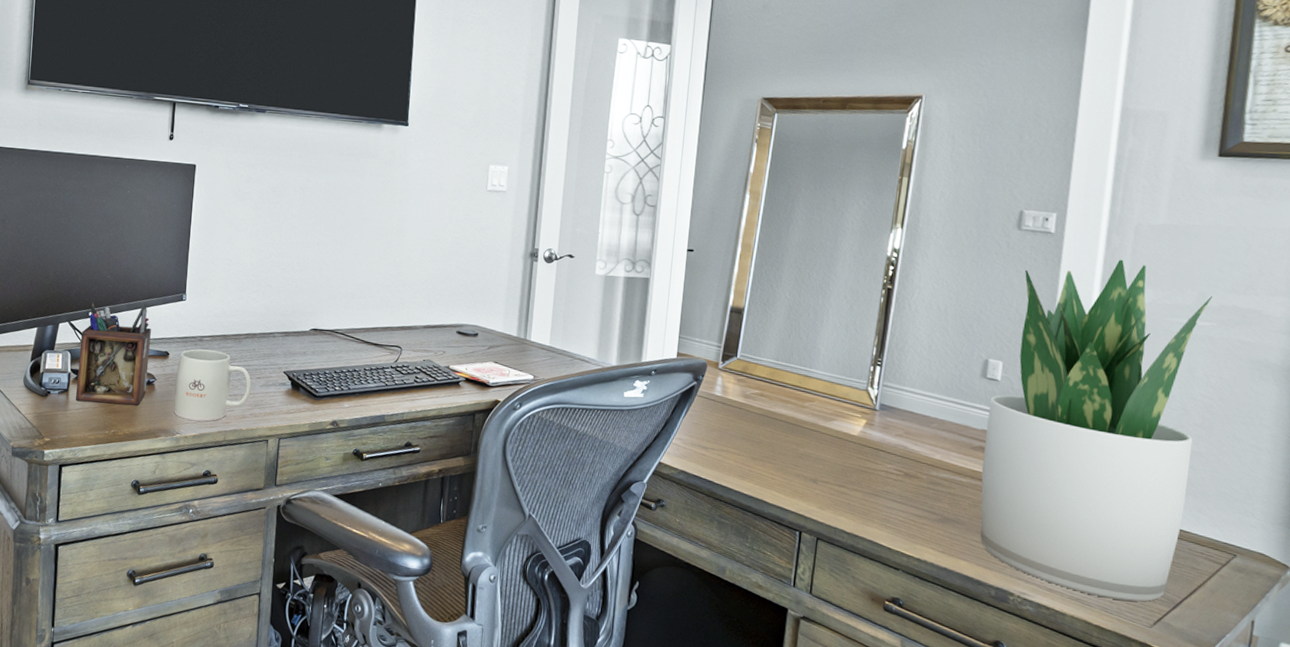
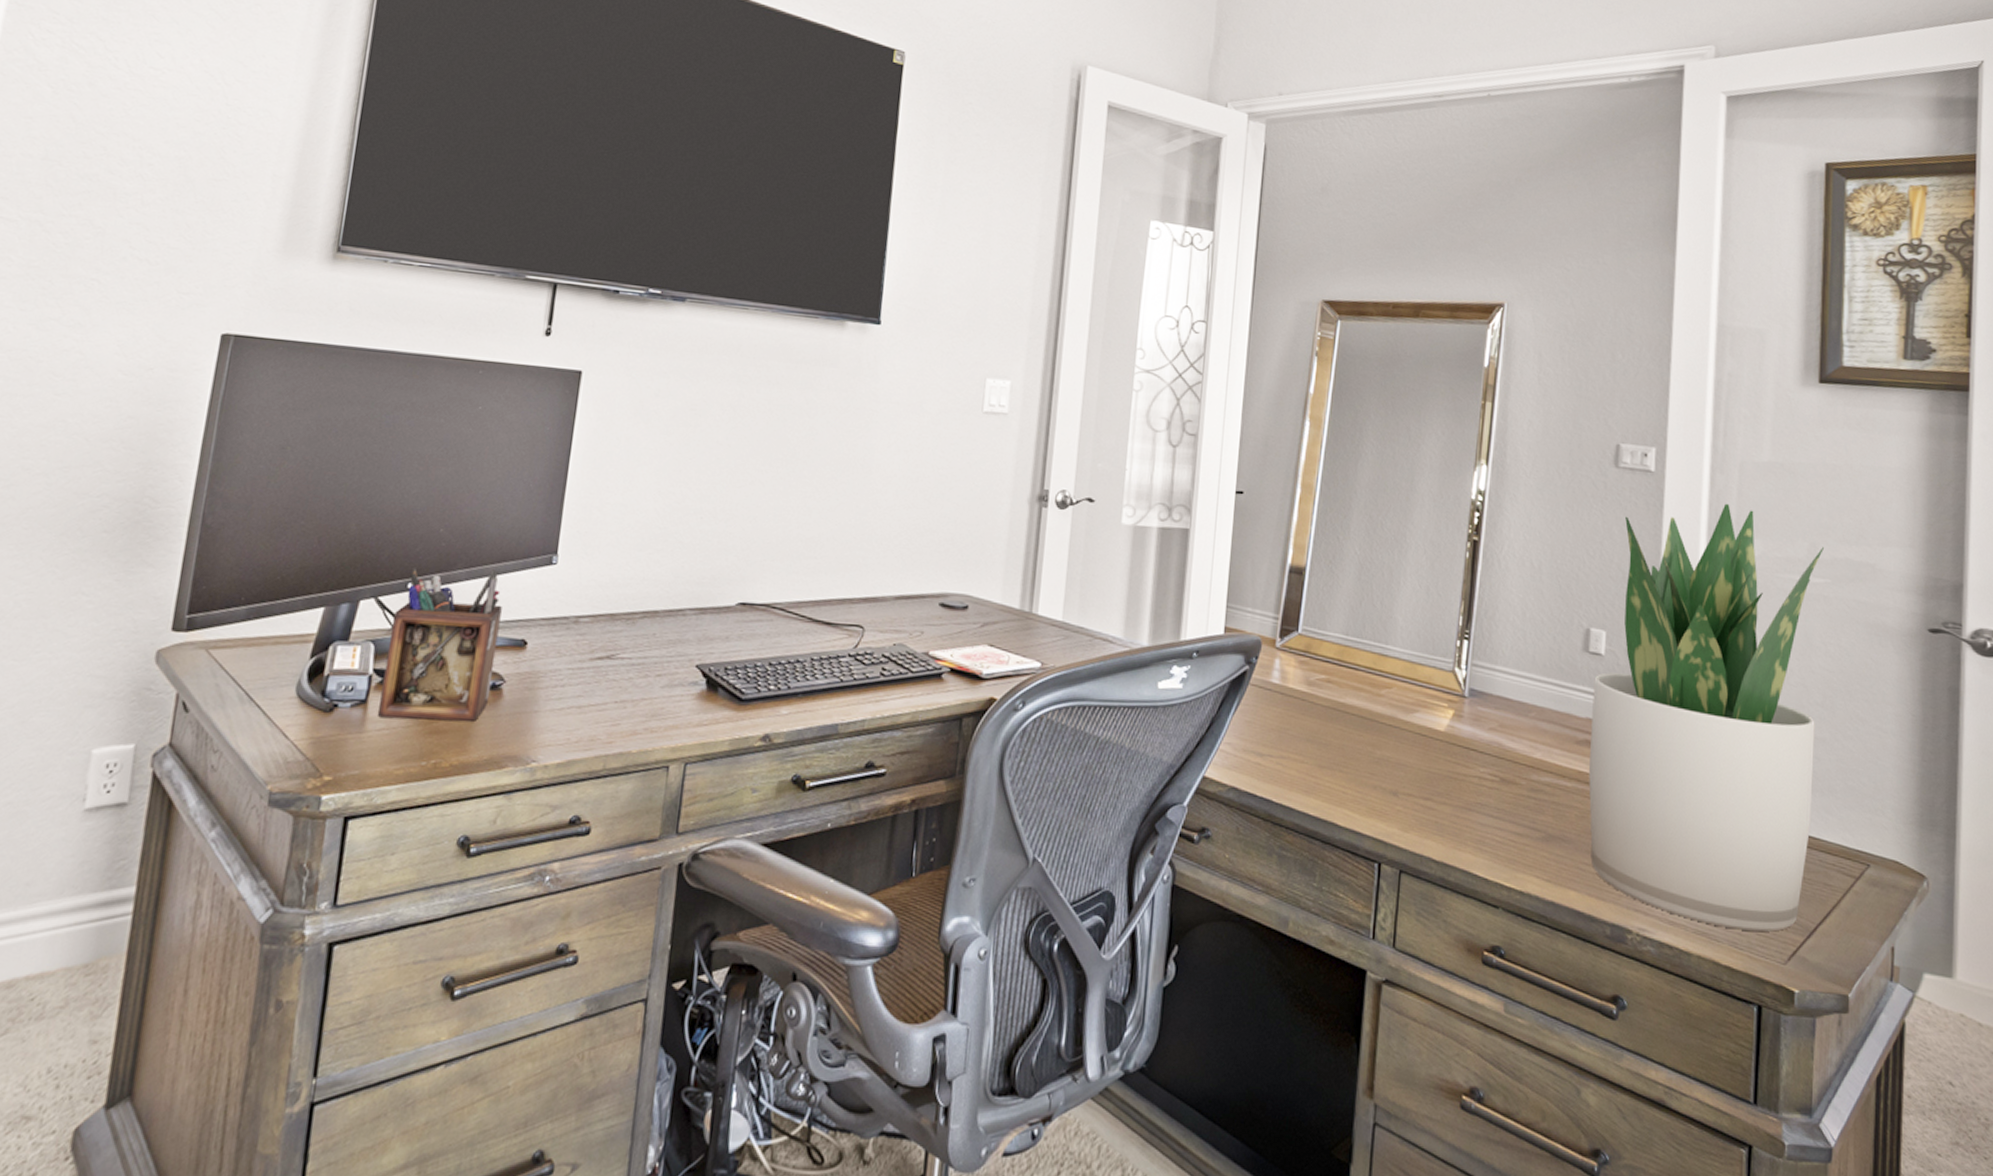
mug: present [174,349,252,422] -> none [529,634,649,743]

